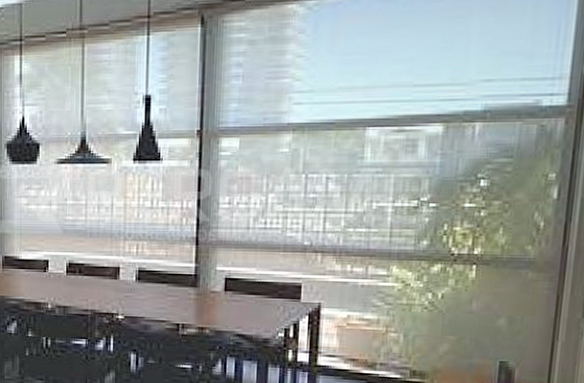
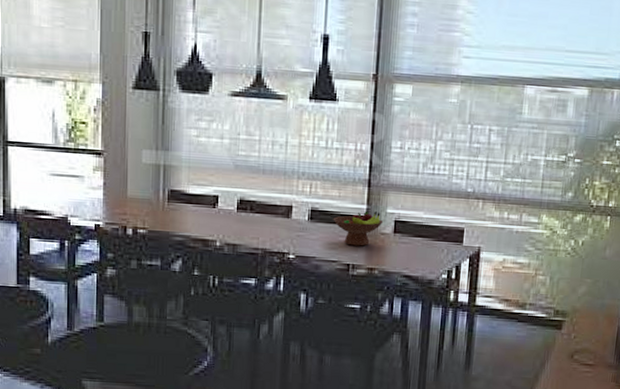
fruit bowl: none [161,269,213,305] -> present [333,211,384,246]

